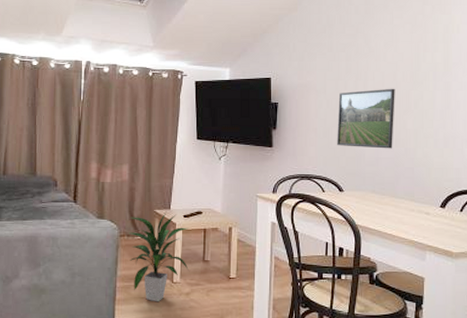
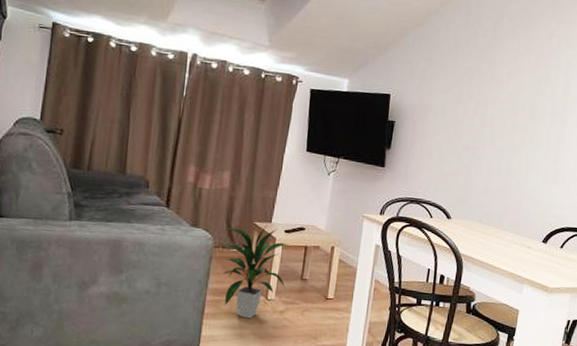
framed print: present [337,88,395,149] -> none [450,117,513,180]

